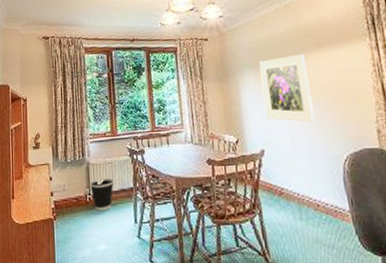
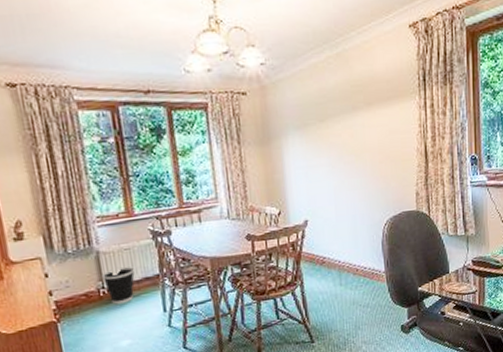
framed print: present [259,53,315,123] -> none [305,112,360,189]

